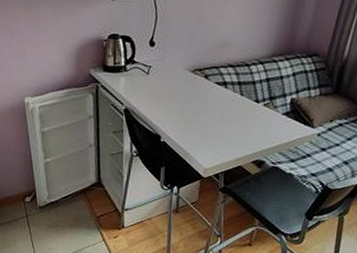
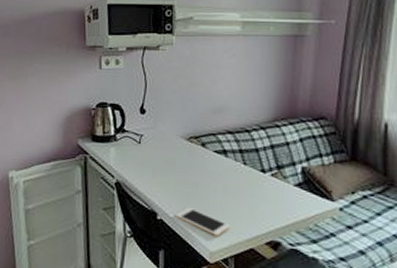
cell phone: none [177,131,223,156] -> present [176,206,230,236]

